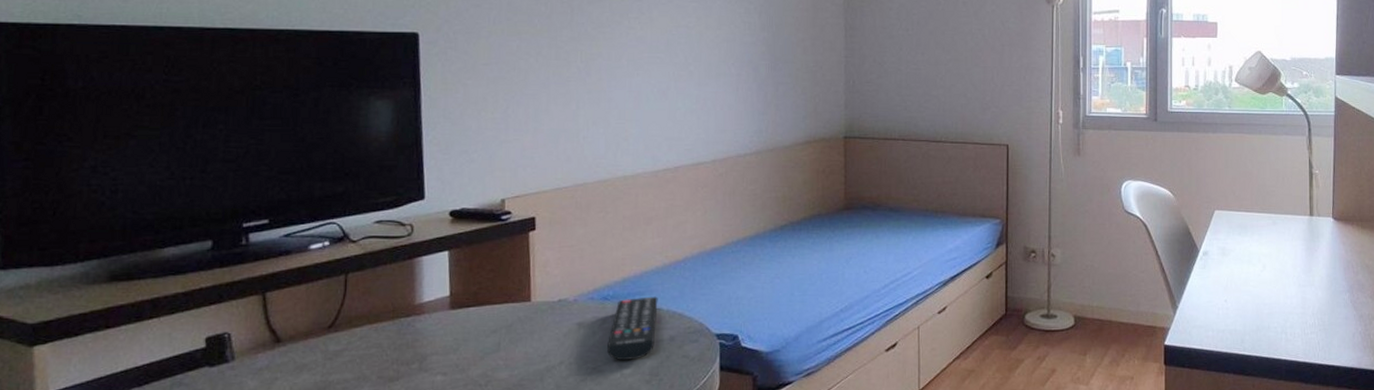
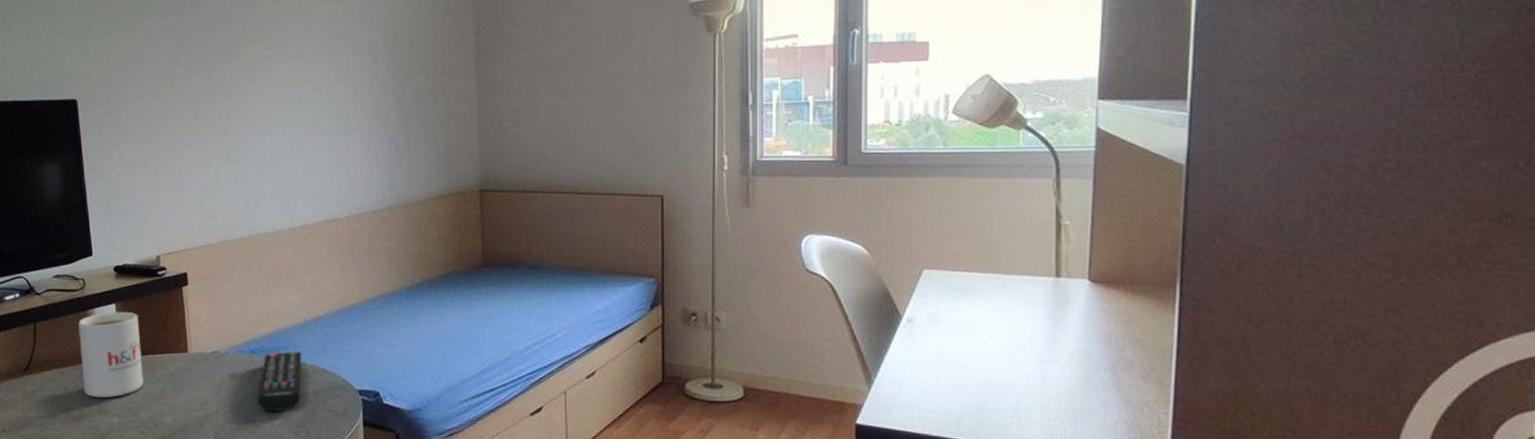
mug: none [401,259,477,355] -> present [79,311,143,398]

